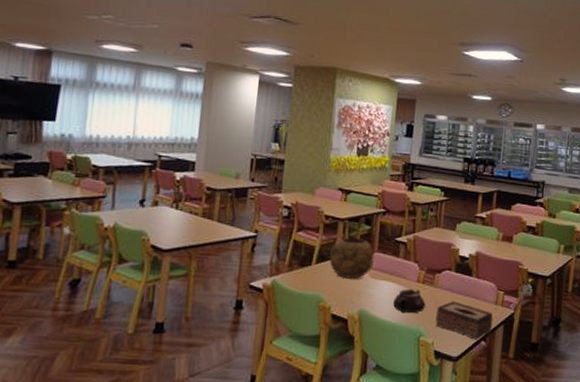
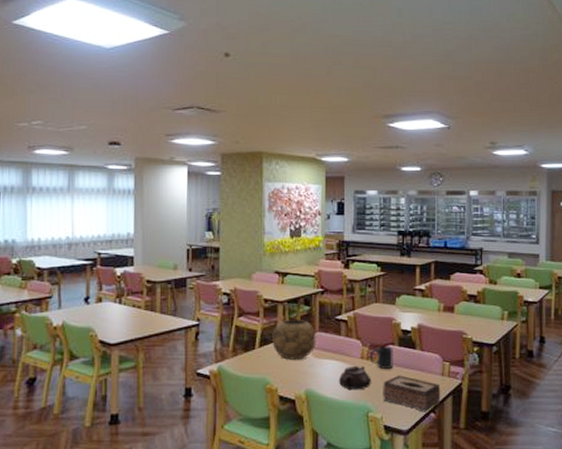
mug: none [425,271,450,294] -> present [369,346,393,369]

